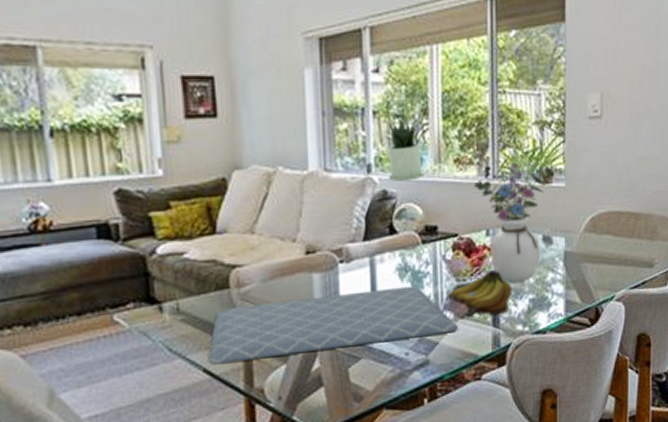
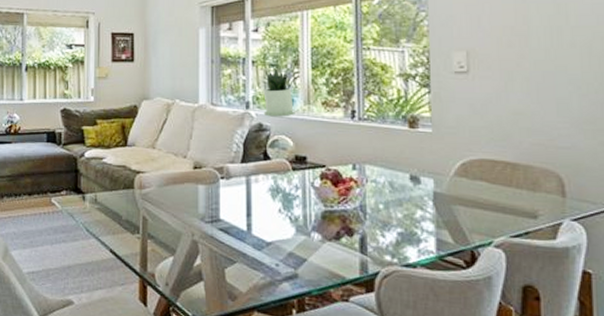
placemat: present [208,286,457,365] -> none [114,204,325,253]
fruit: present [448,270,511,315] -> none [316,201,379,243]
bouquet: present [474,150,564,283] -> none [340,98,430,215]

